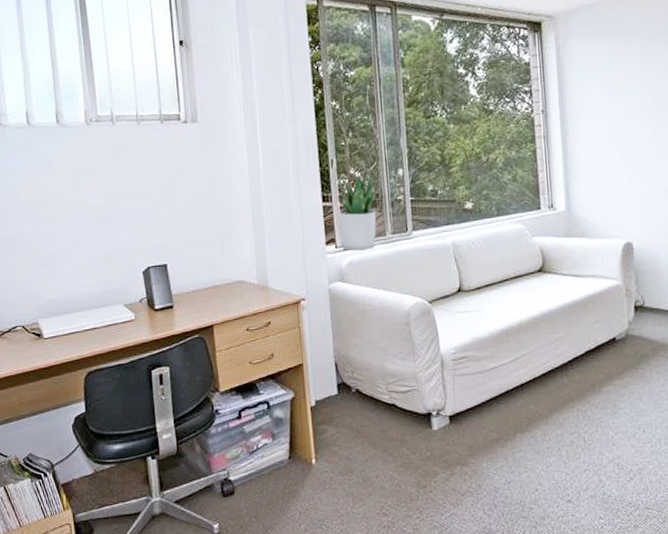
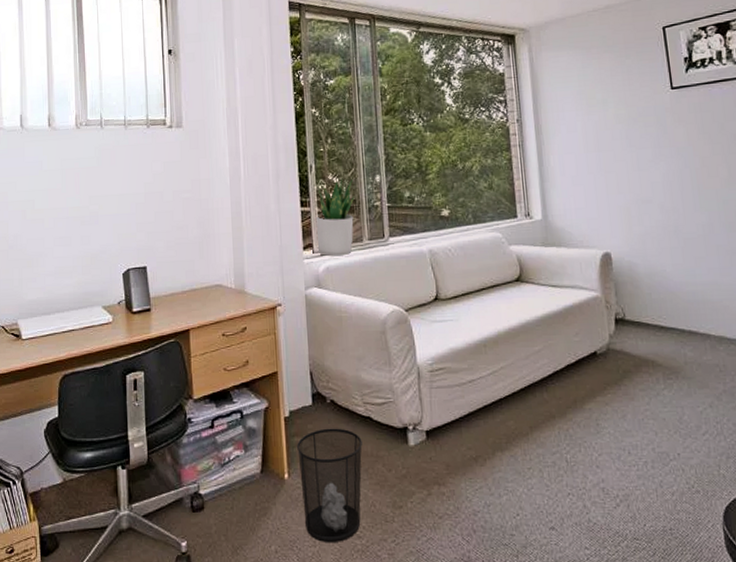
waste bin: none [324,415,388,520] -> present [297,428,362,542]

